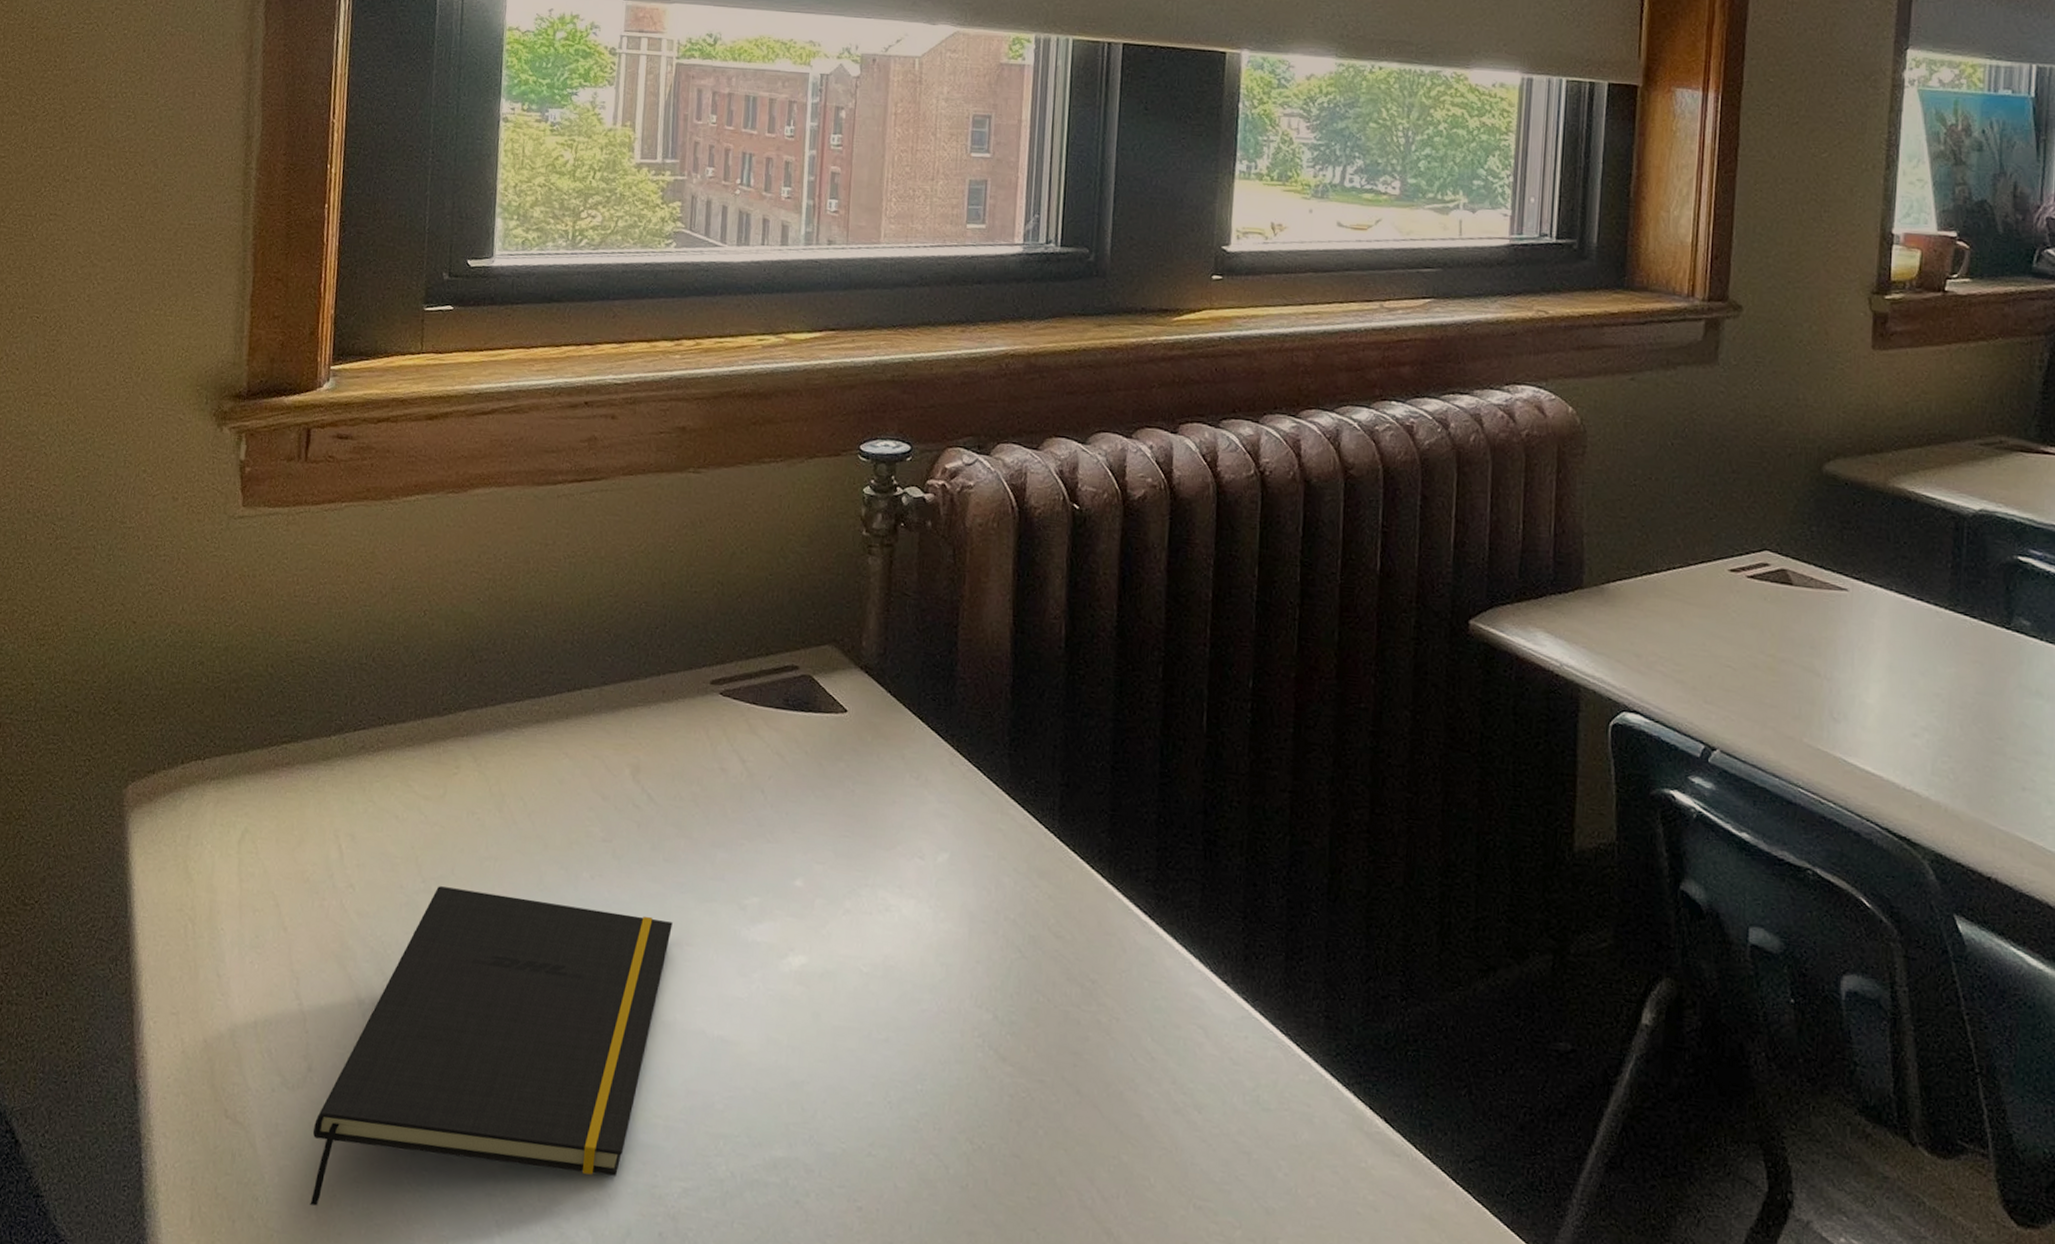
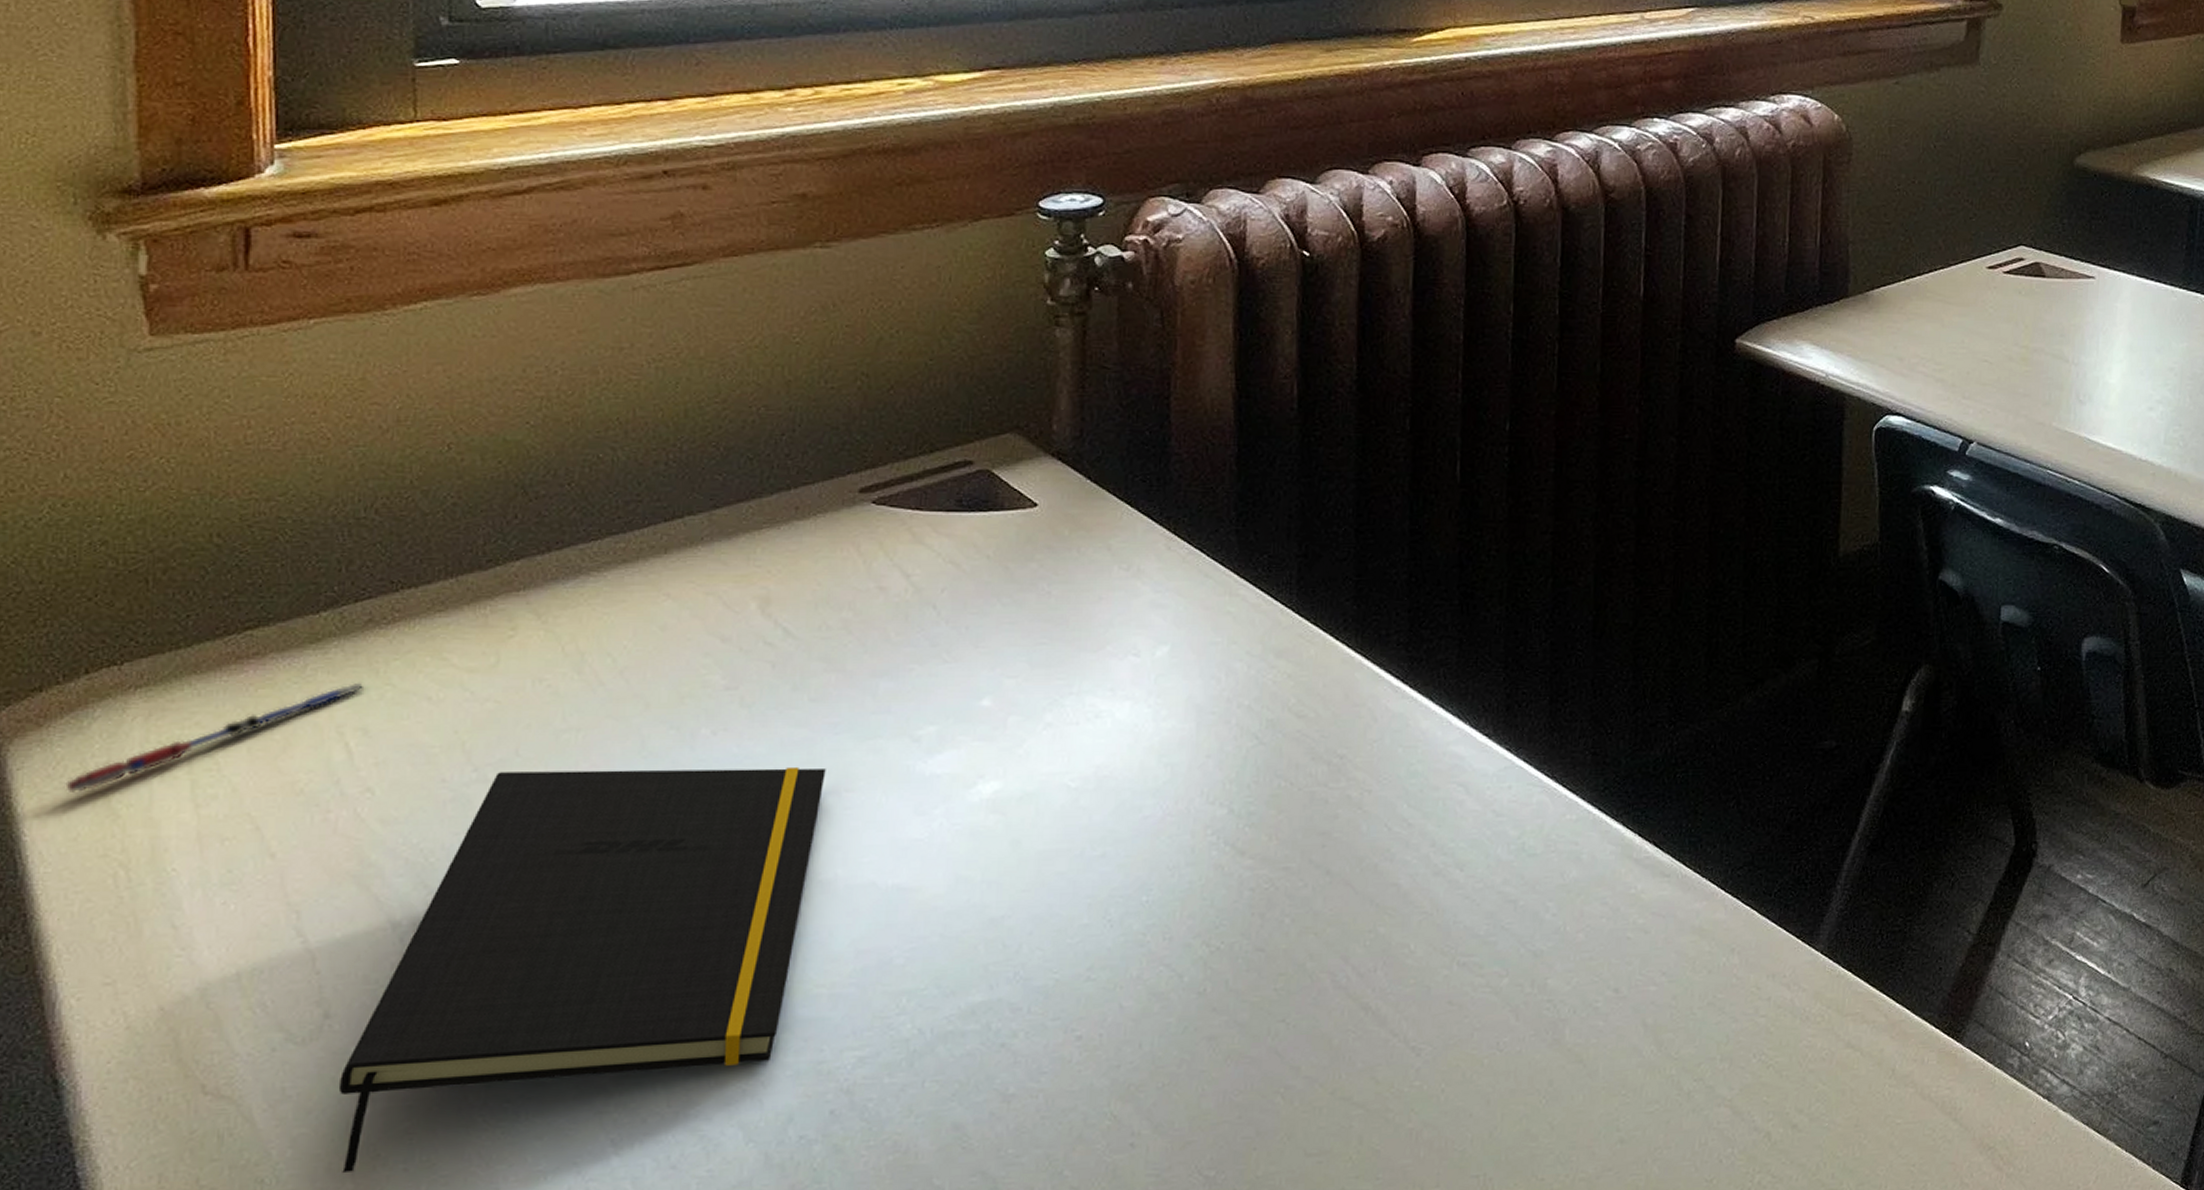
pen: none [161,796,354,857] -> present [65,682,363,794]

